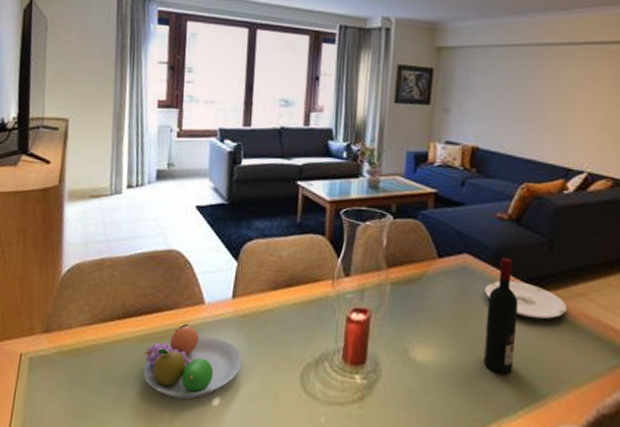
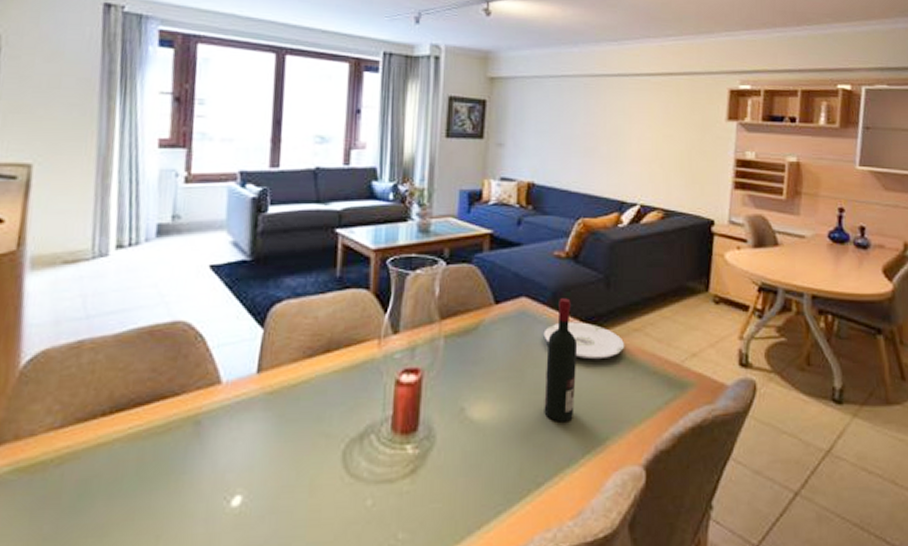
fruit bowl: present [143,323,242,400] -> none [138,410,270,506]

